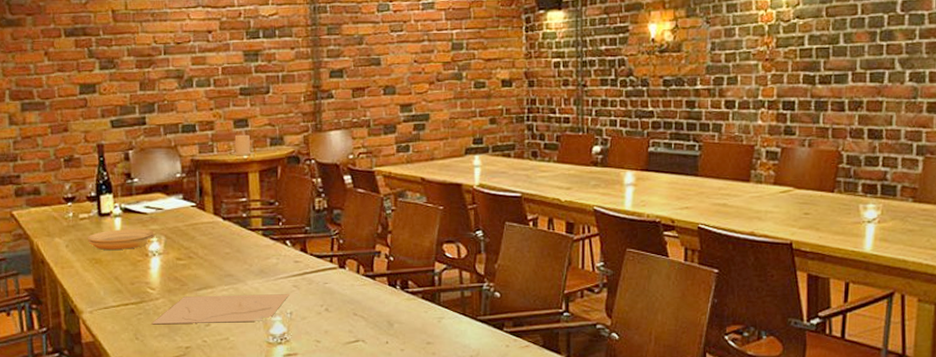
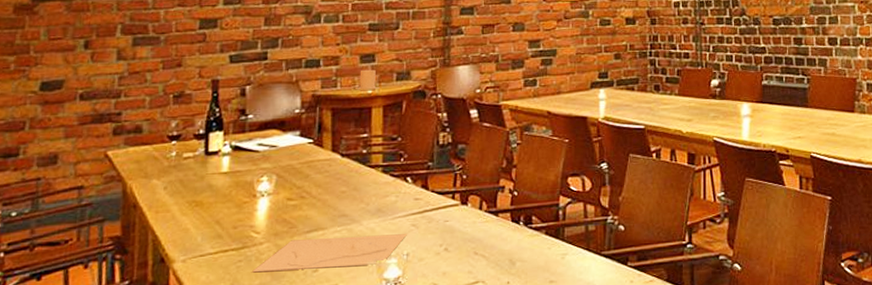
plate: present [87,229,155,250] -> none [189,168,265,191]

